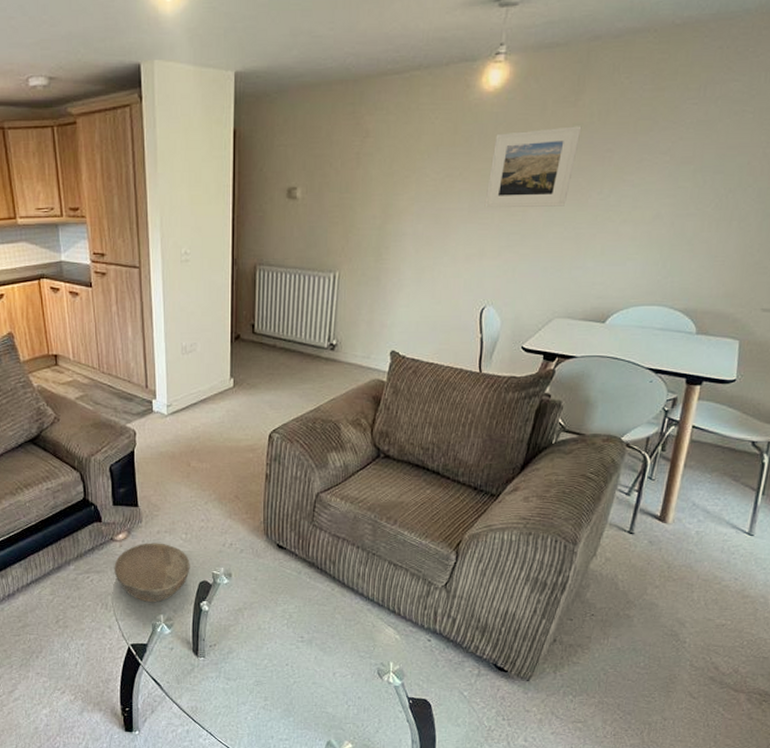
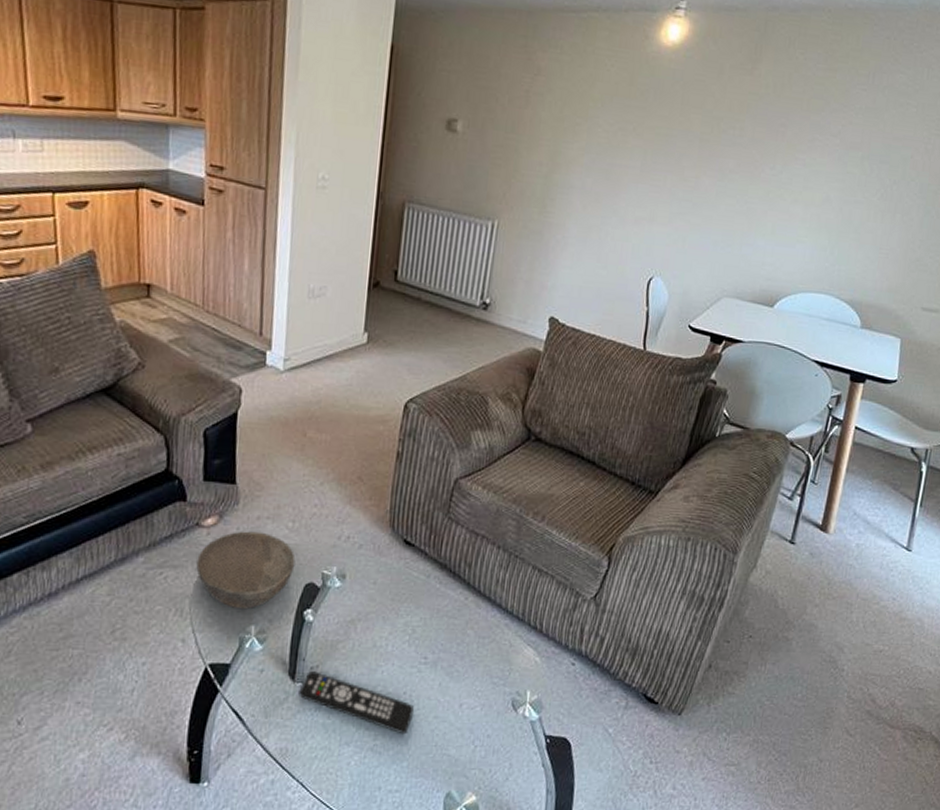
remote control: none [202,648,295,697] -> present [299,670,414,735]
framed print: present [484,126,582,207] -> none [657,91,758,178]

